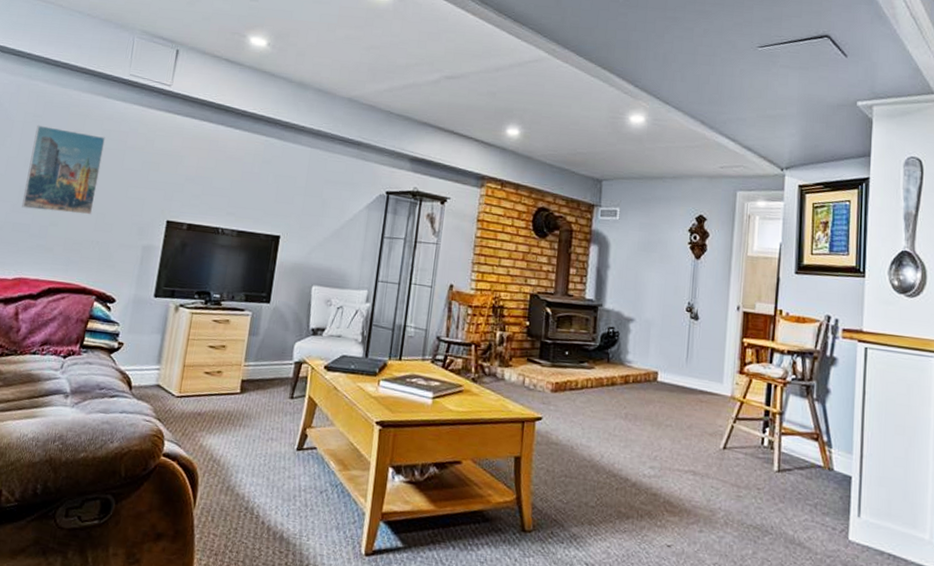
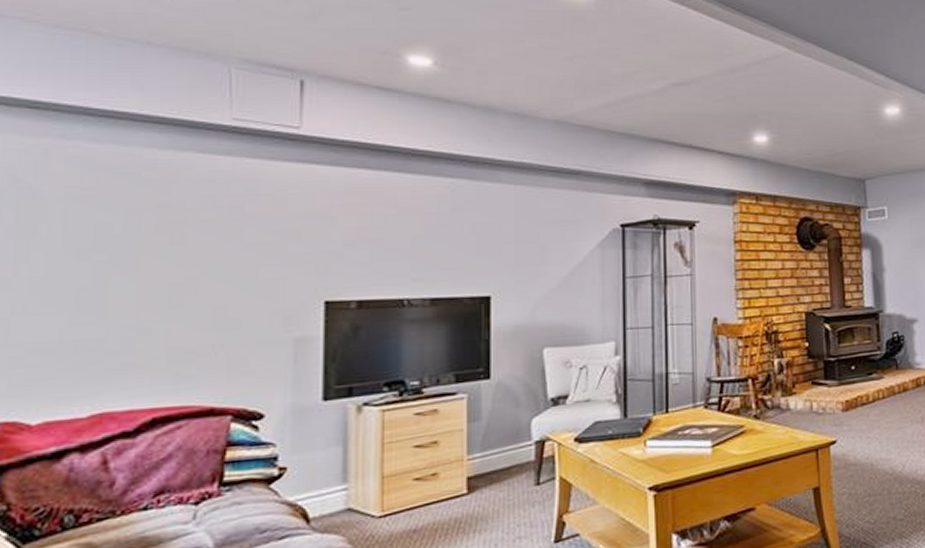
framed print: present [21,124,105,215] -> none [85,201,208,318]

